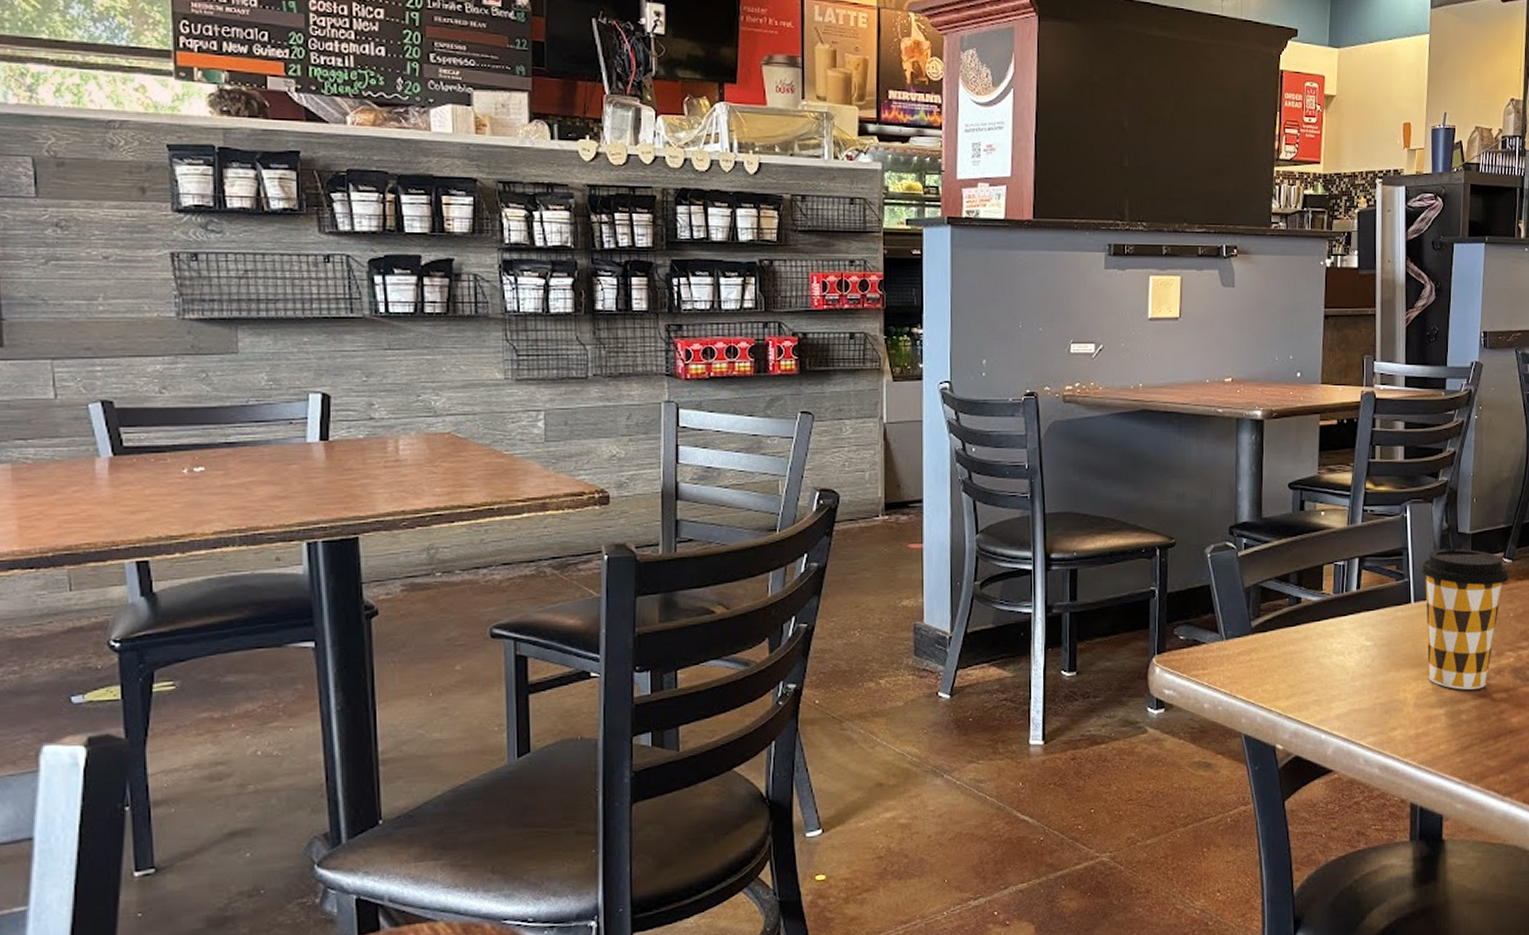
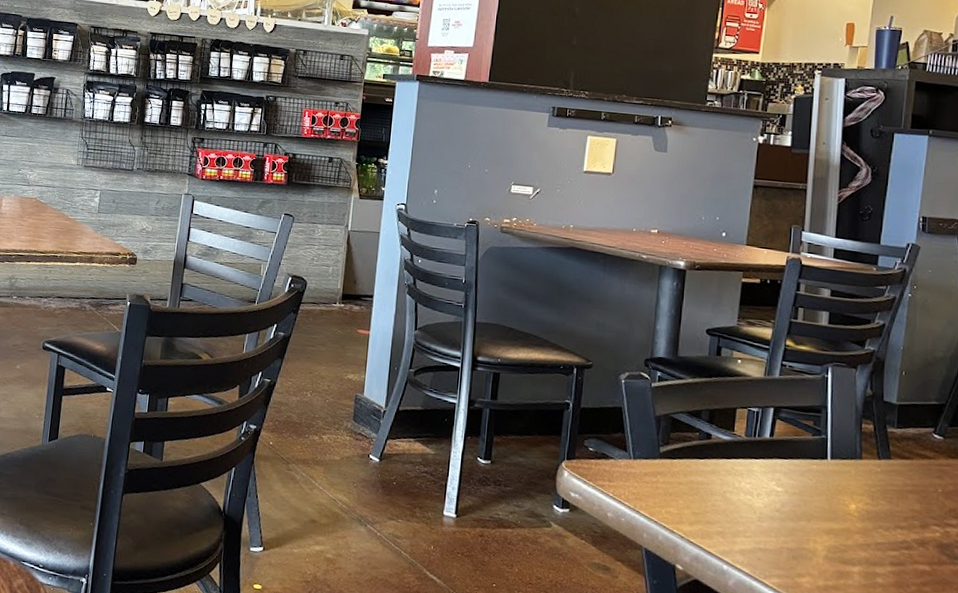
coffee cup: present [1420,548,1510,690] -> none [839,413,940,556]

